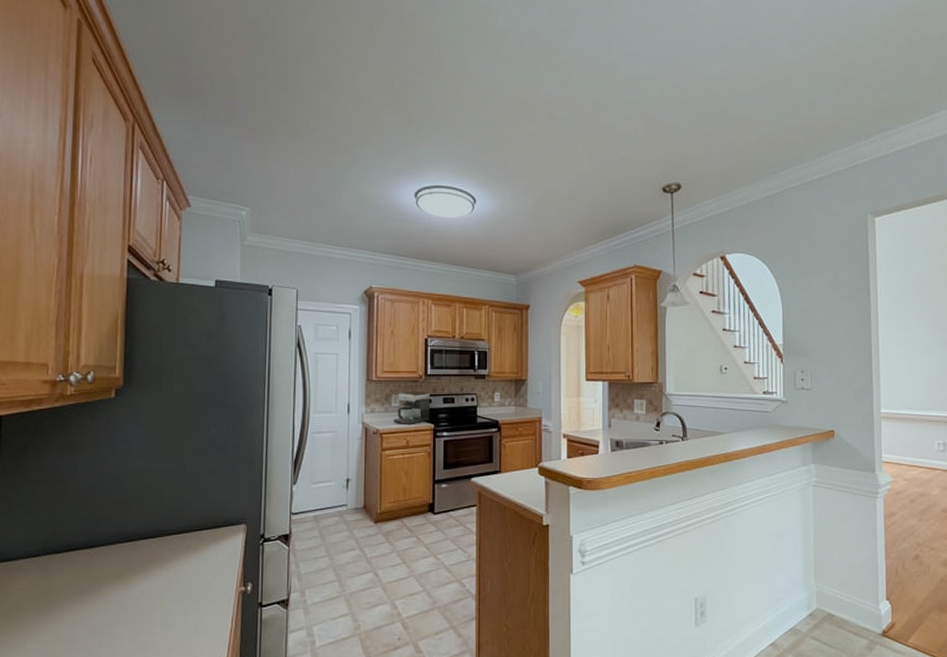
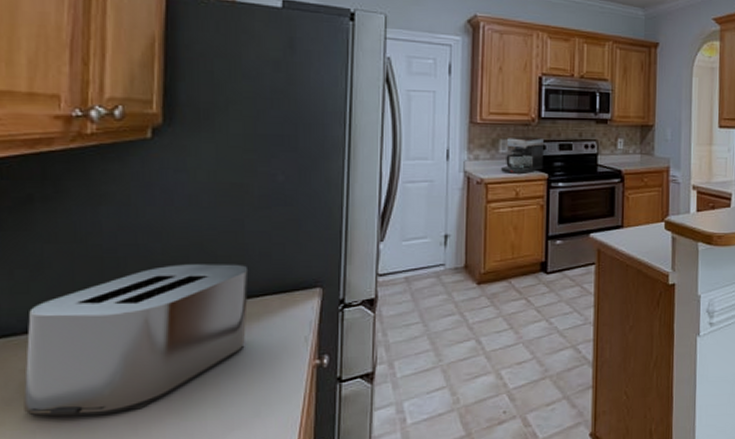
toaster: none [18,503,189,630] -> present [23,264,249,417]

